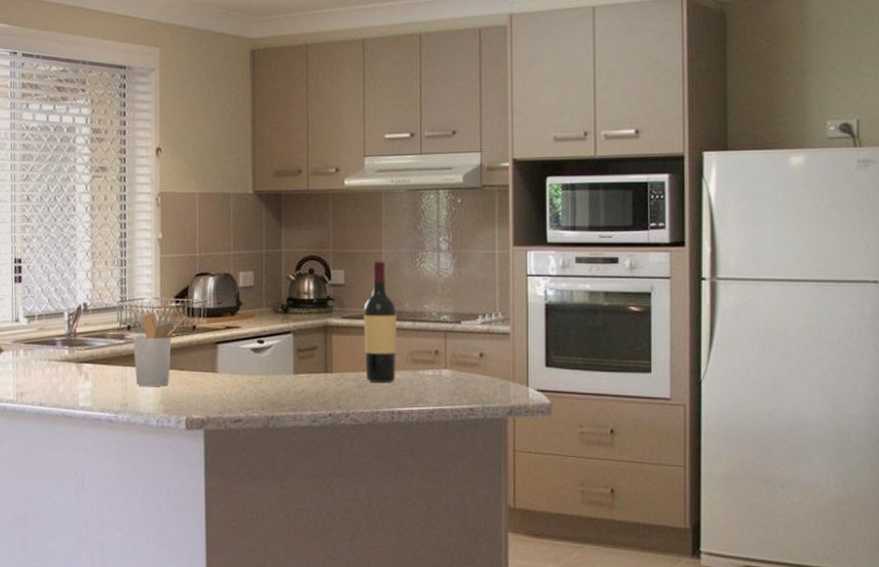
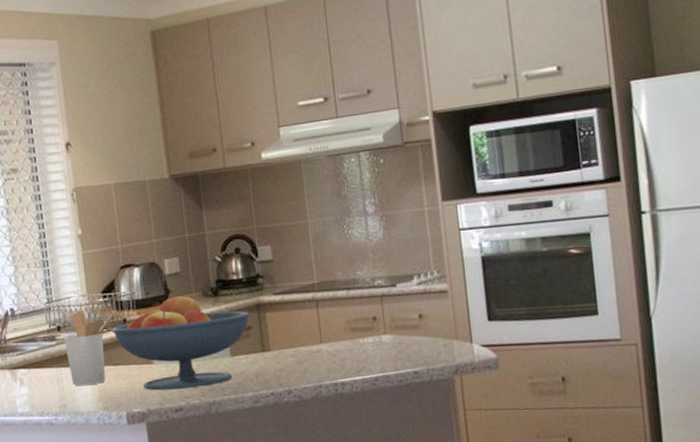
fruit bowl: none [180,308,317,401] -> present [111,295,250,391]
wine bottle: present [363,261,397,382] -> none [294,232,336,356]

